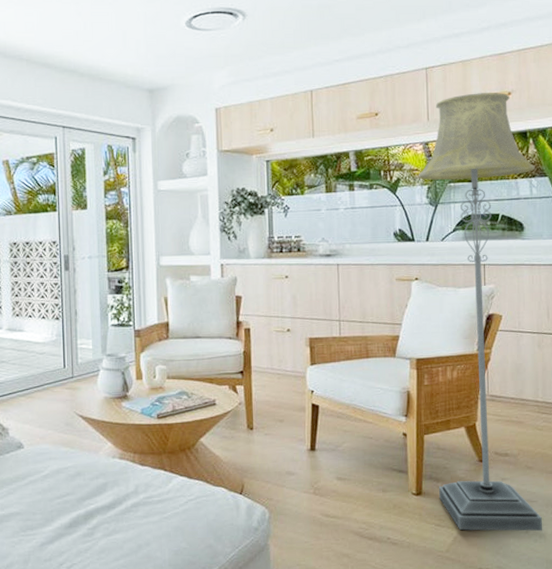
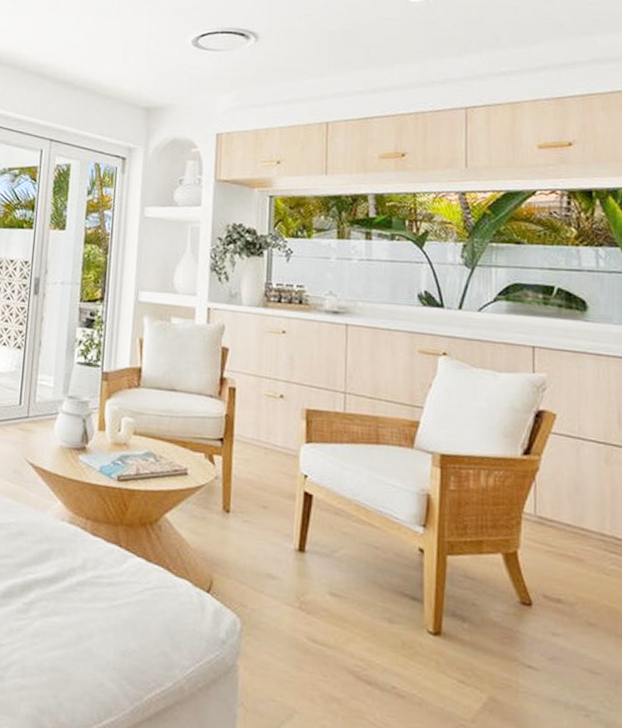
floor lamp: present [419,93,543,532] -> none [452,140,611,719]

